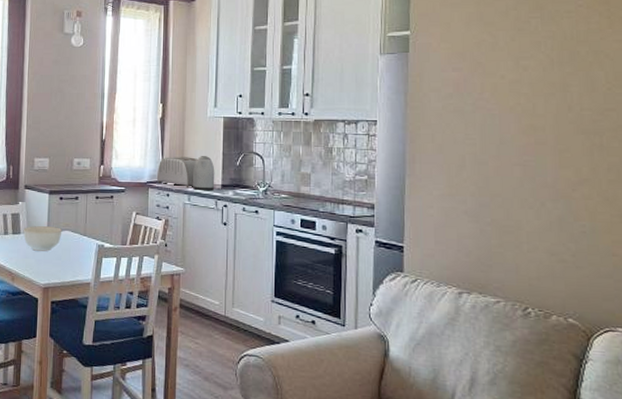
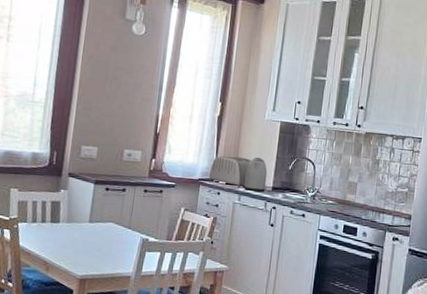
bowl: present [23,226,63,252] -> none [62,215,106,243]

